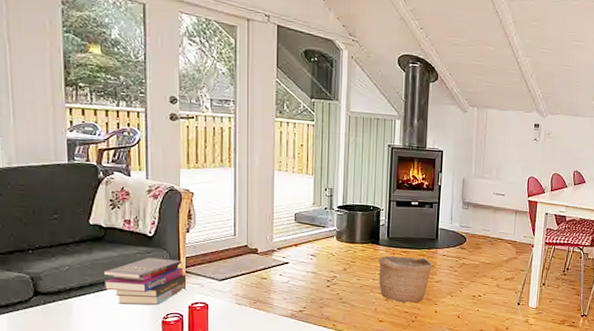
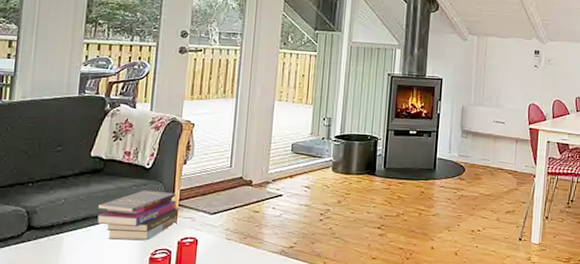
basket: present [378,256,432,303] -> none [373,187,429,238]

